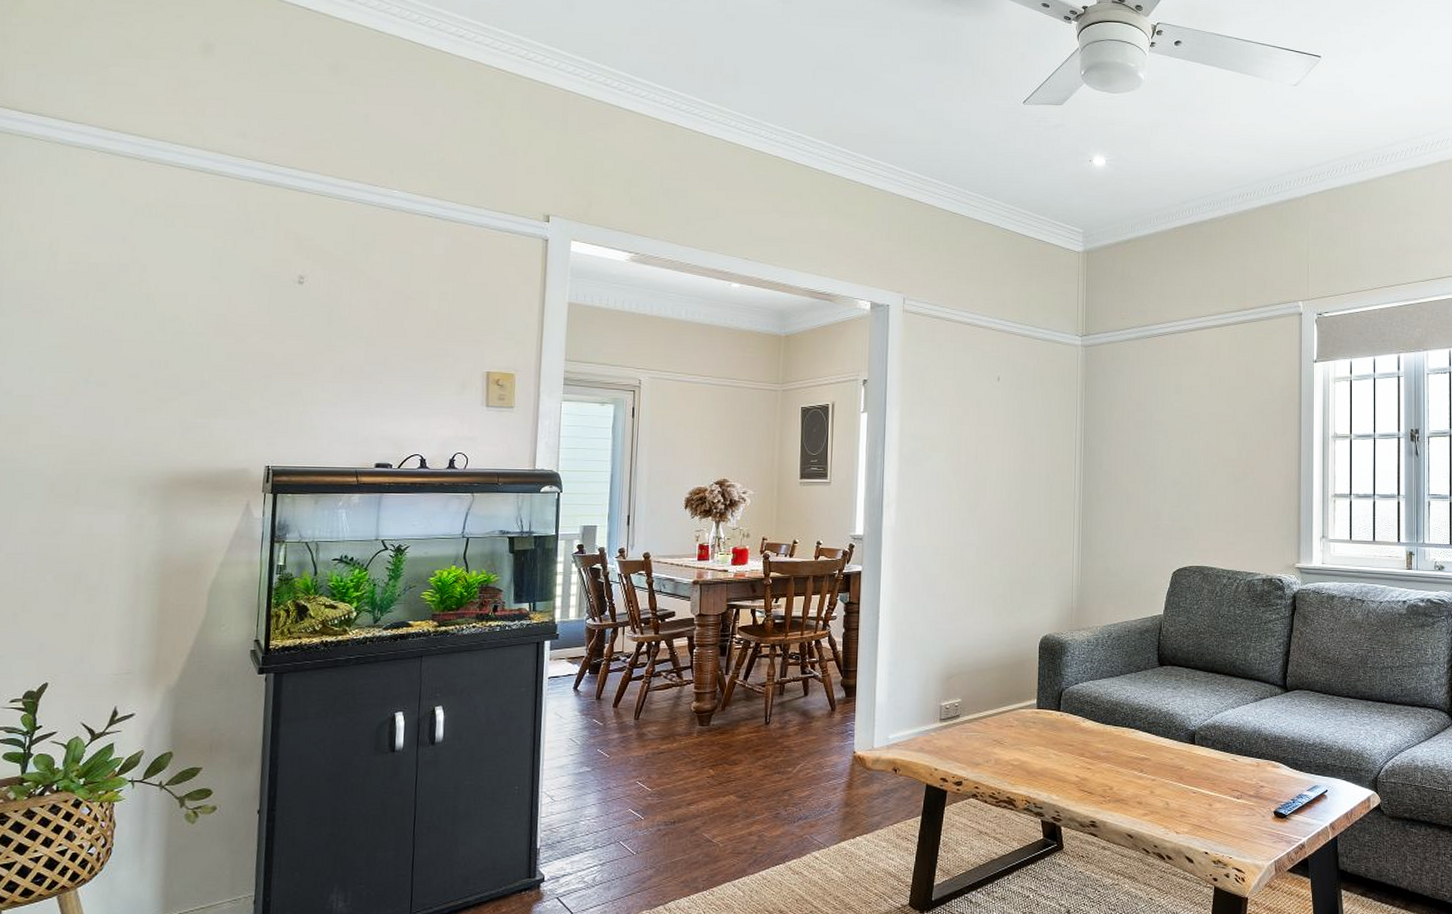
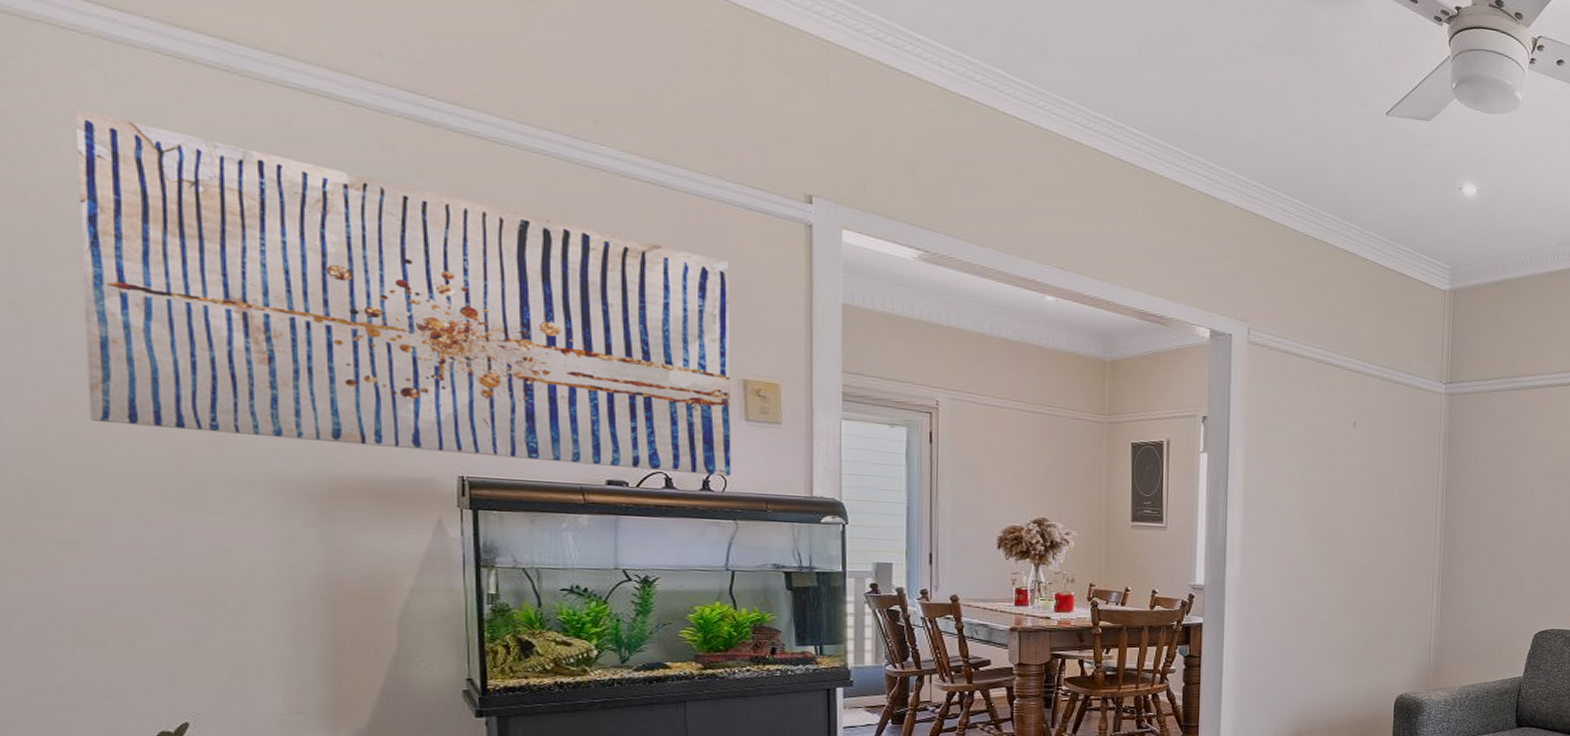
wall art: none [12,198,482,455] -> present [74,110,732,476]

